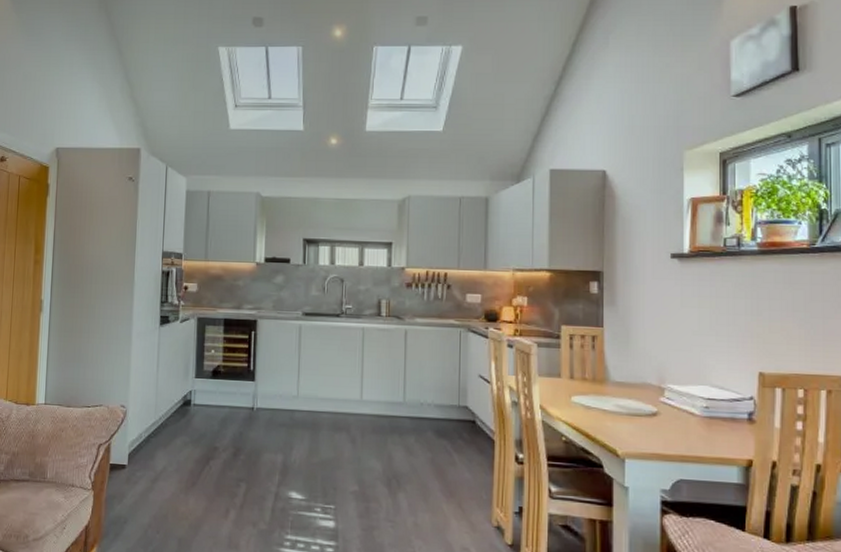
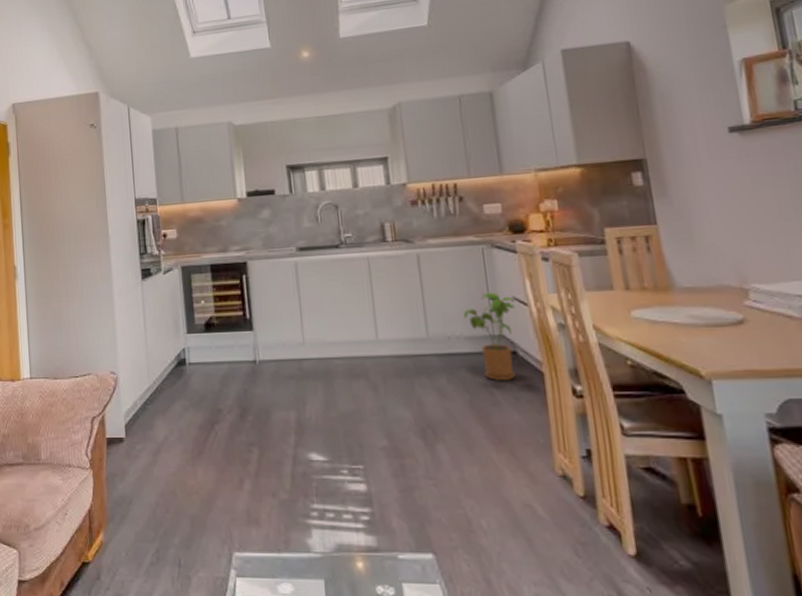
house plant: none [437,369,481,444] -> present [464,292,516,381]

